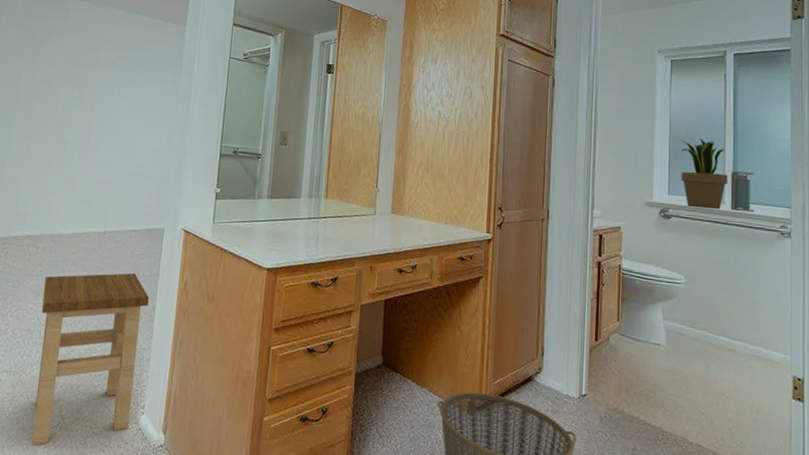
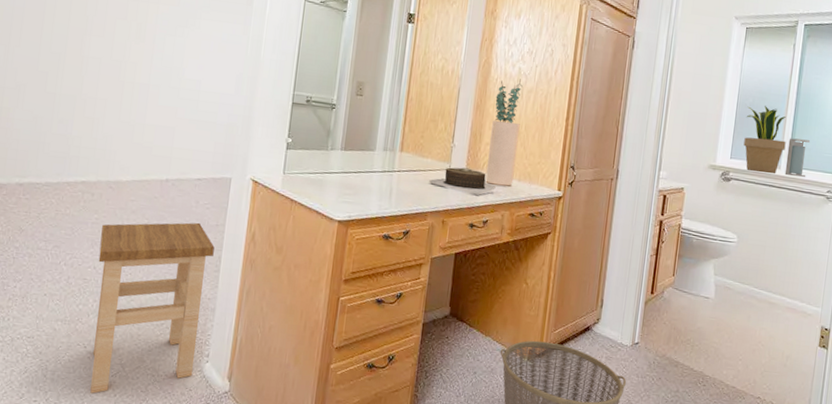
jewelry box: none [355,212,422,241] -> present [429,167,496,196]
vase: none [412,122,444,230] -> present [485,79,523,186]

